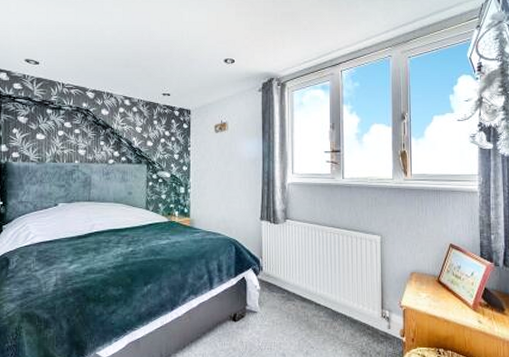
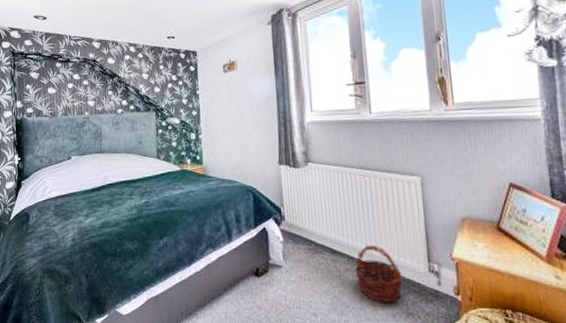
basket: none [321,293,360,343] -> present [355,245,403,302]

